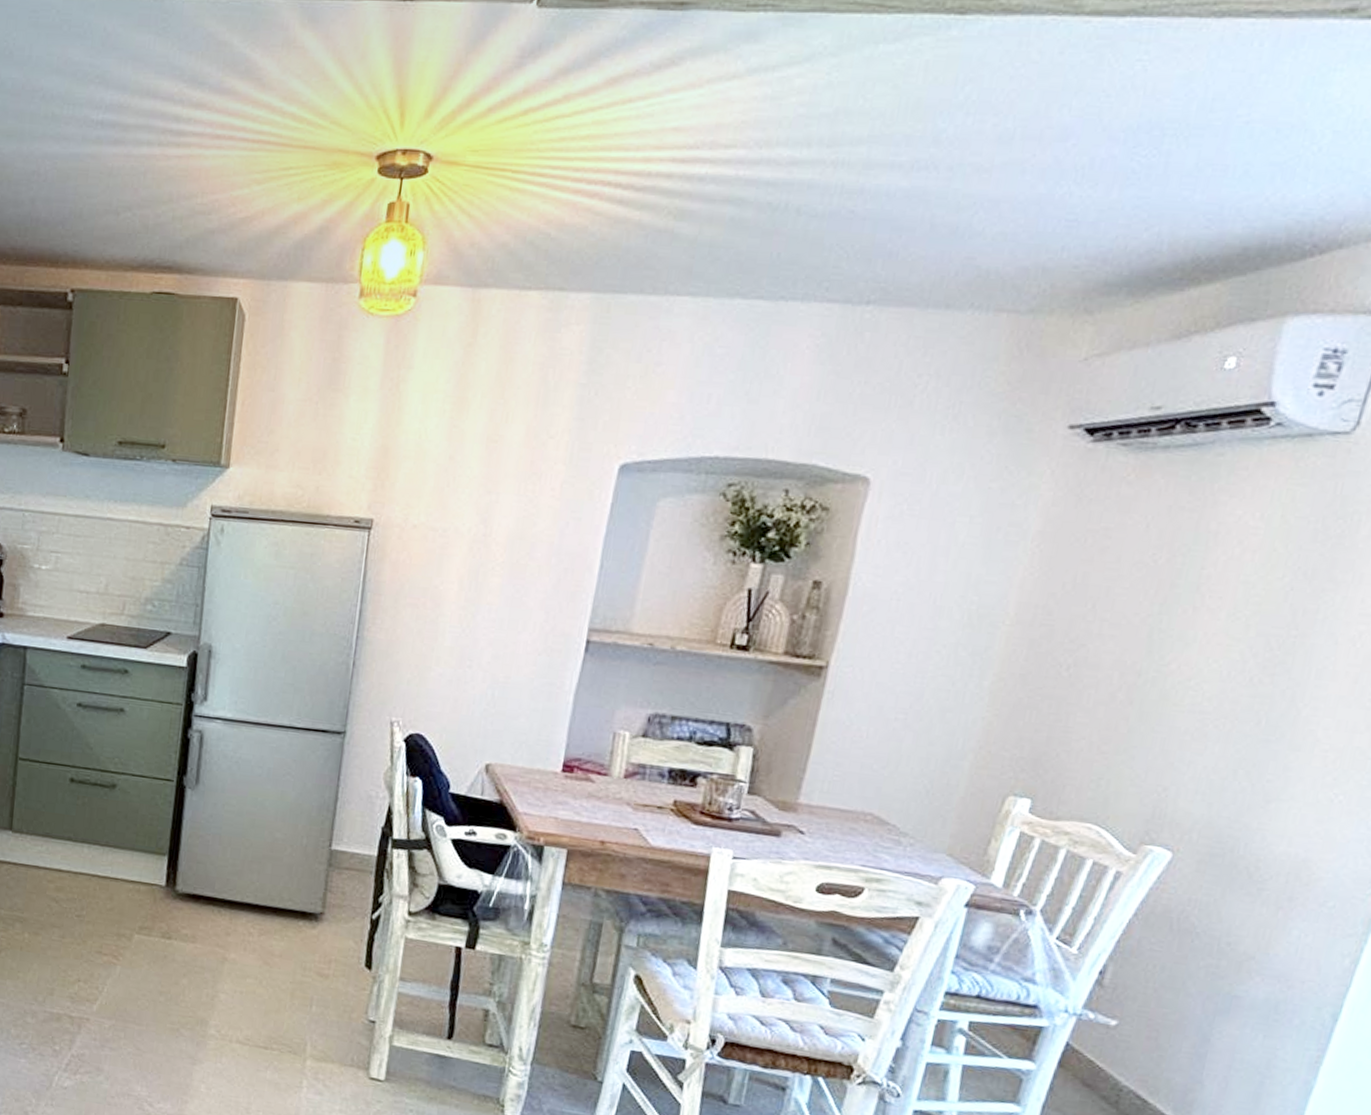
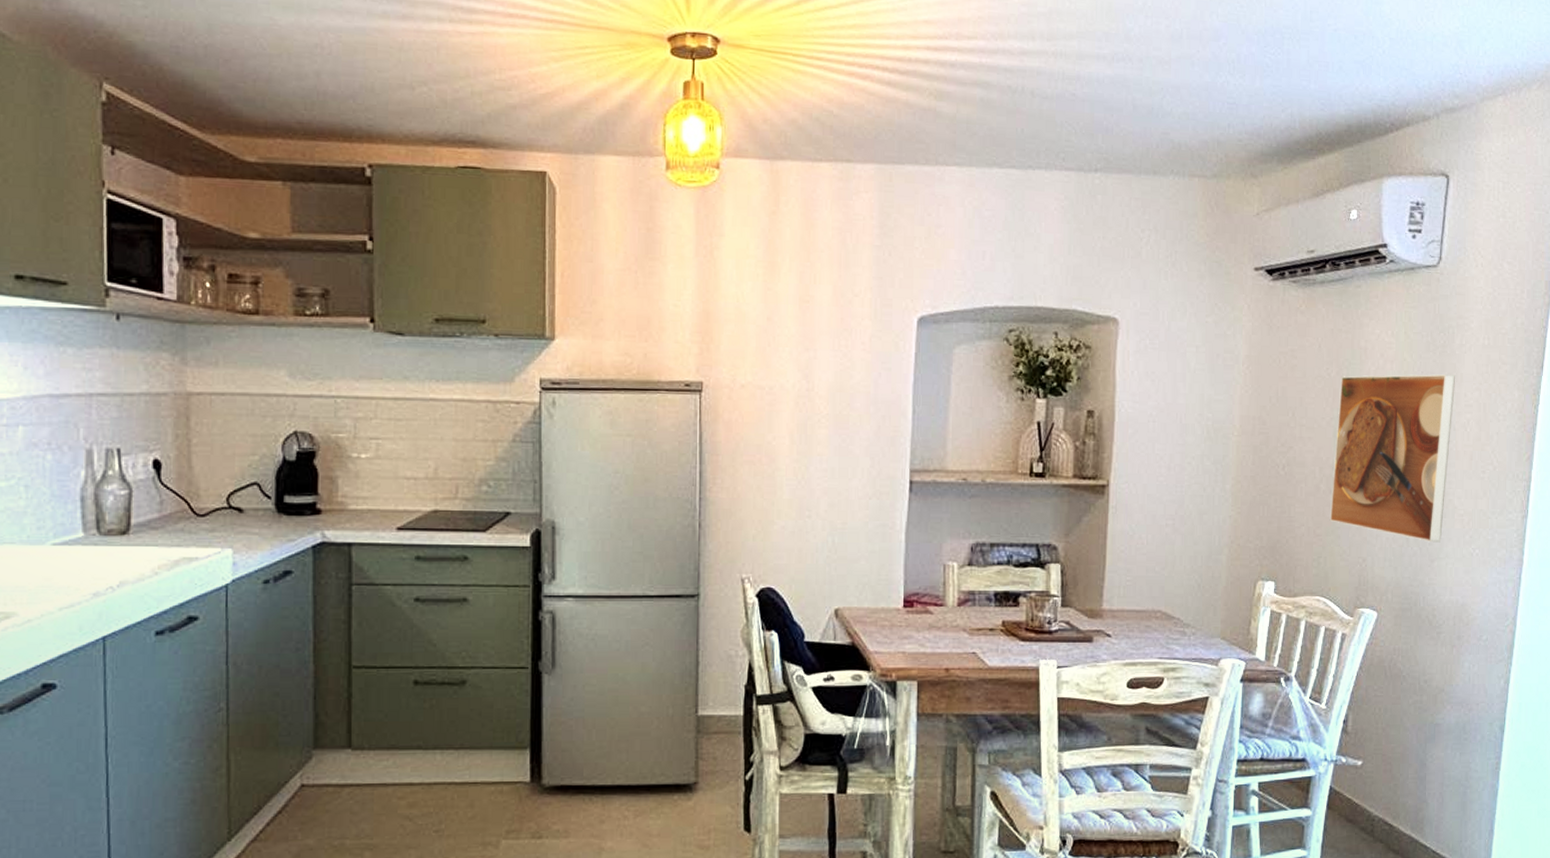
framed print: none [1123,564,1353,781] -> present [1329,374,1456,543]

